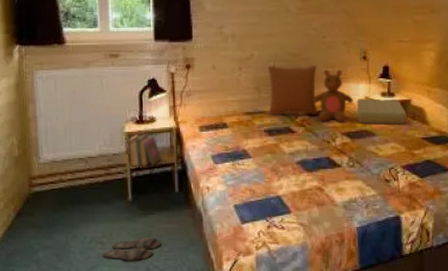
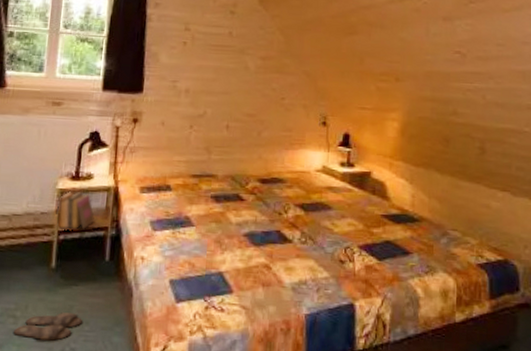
pillow: present [268,65,318,115] -> none [217,125,273,183]
teddy bear: present [313,69,354,122] -> none [266,133,311,192]
cushion: present [356,98,408,124] -> none [313,167,368,199]

